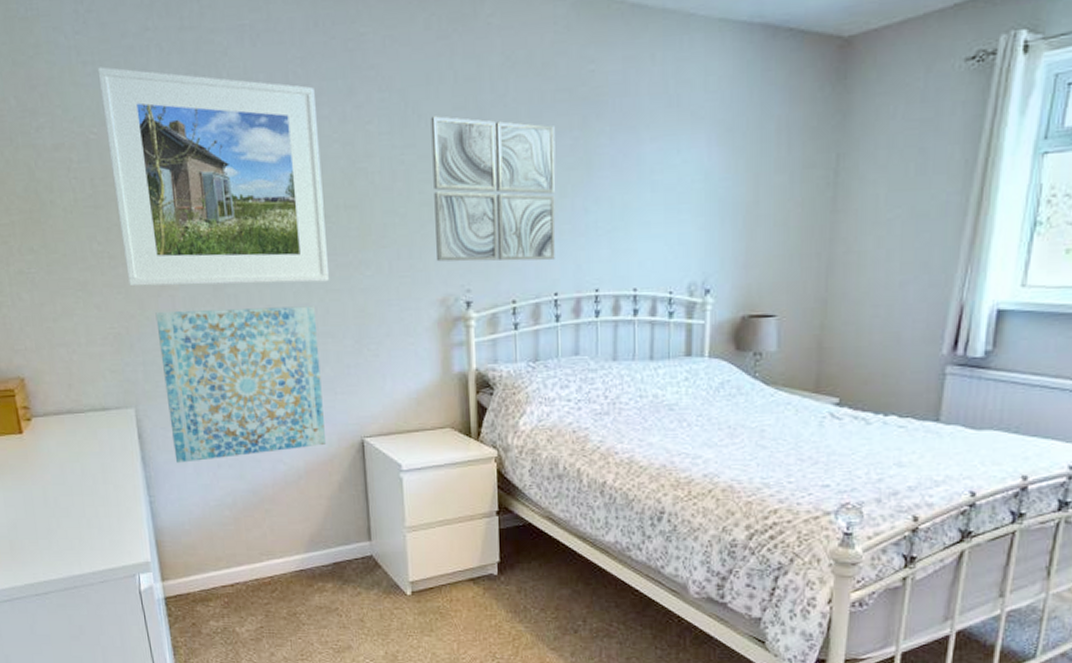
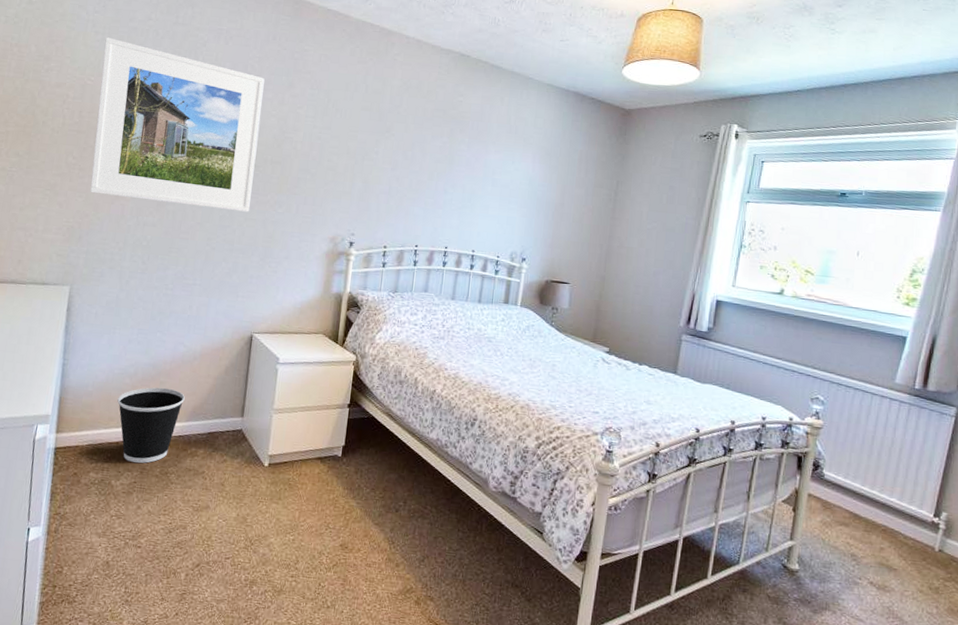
wall art: present [155,306,327,463] -> none [94,215,234,336]
wastebasket: none [221,516,298,606] -> present [117,387,185,464]
wall art: present [430,116,556,262] -> none [333,111,431,222]

